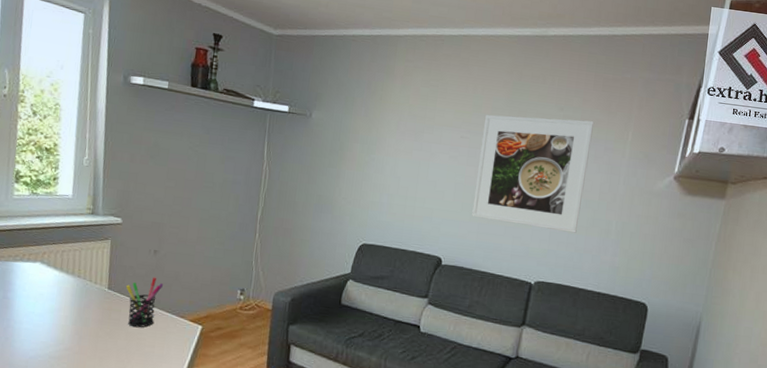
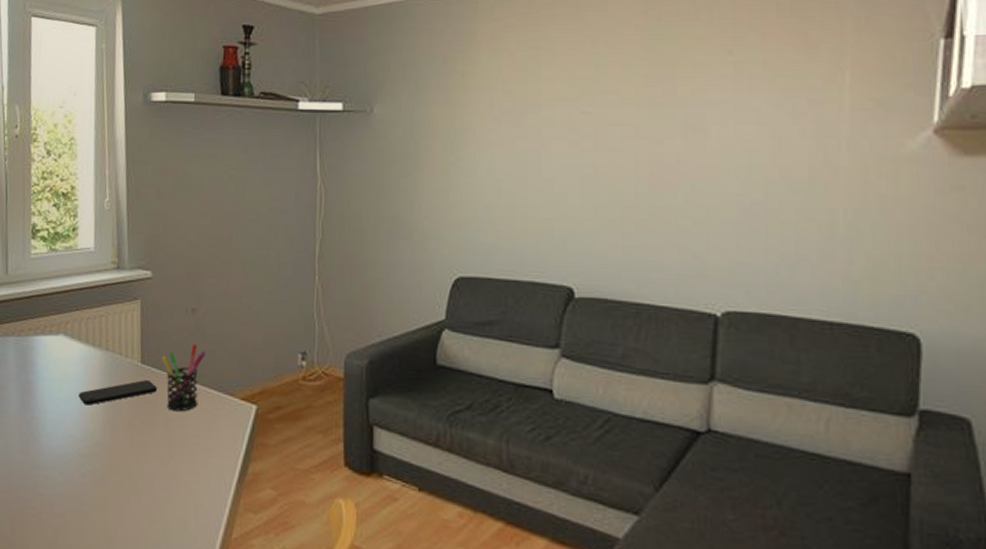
smartphone: none [51,302,121,319] -> present [78,380,157,406]
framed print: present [472,114,595,233] -> none [611,63,786,233]

